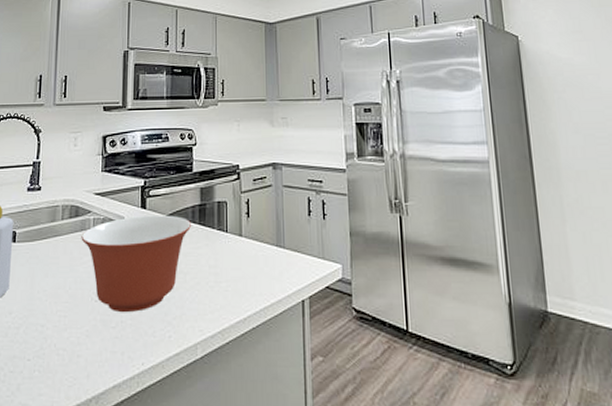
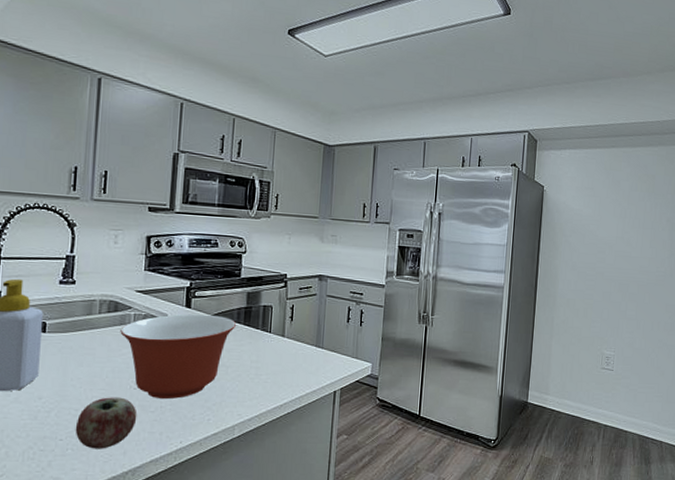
apple: none [41,311,99,371] -> present [75,397,137,449]

